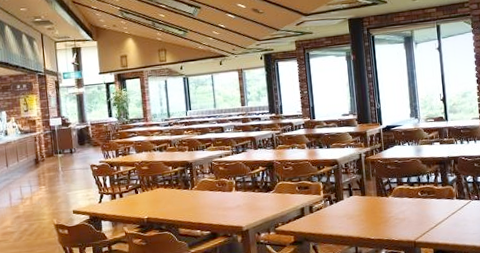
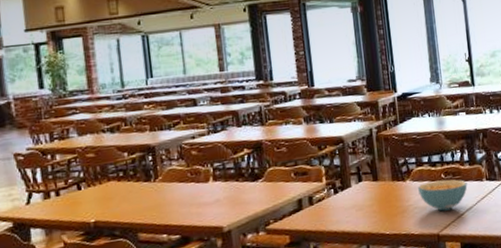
cereal bowl: none [398,197,440,223] -> present [418,179,468,212]

